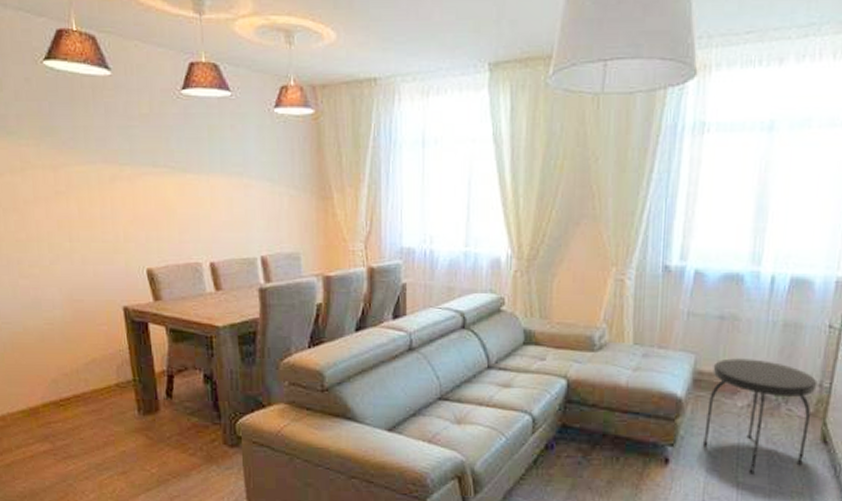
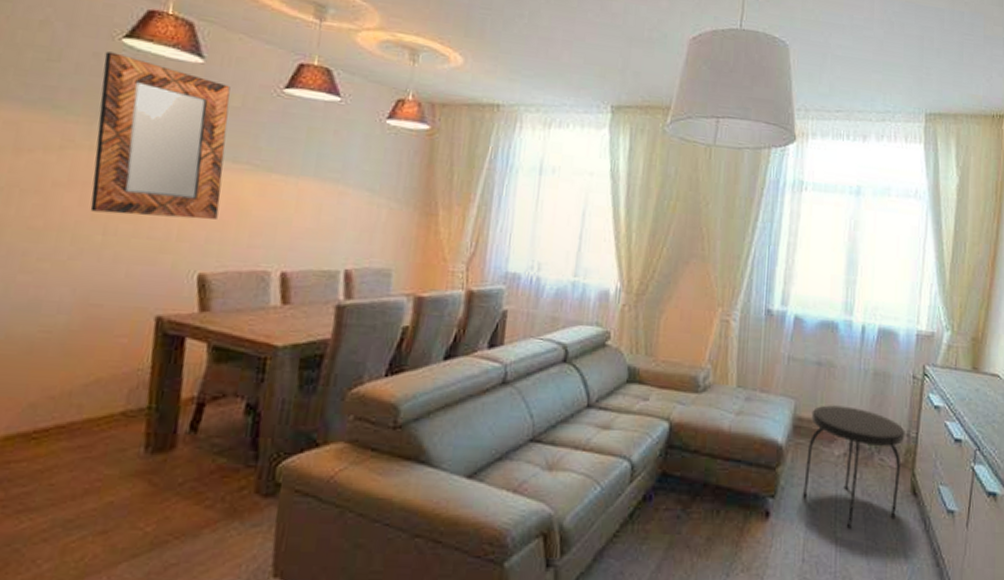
home mirror: none [34,76,151,223] -> present [90,51,231,220]

